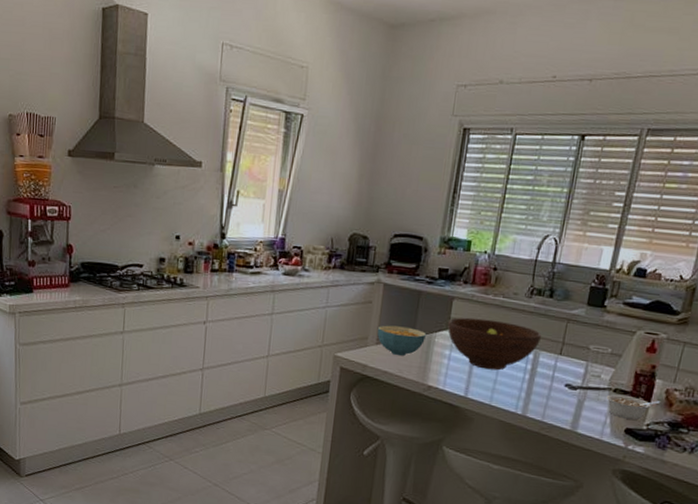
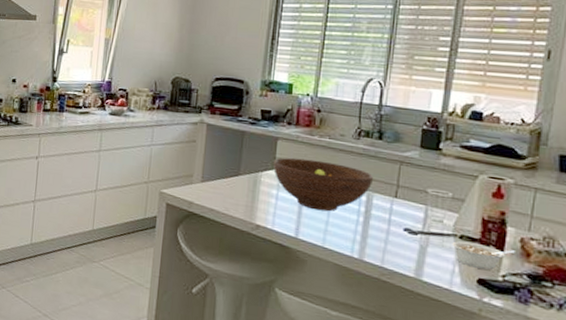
cereal bowl: present [377,325,427,356] -> none [202,163,252,194]

